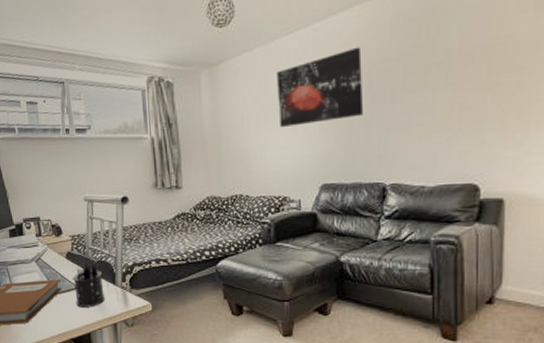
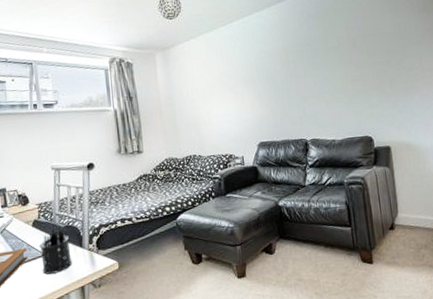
wall art: present [277,47,363,127] -> none [217,35,285,97]

